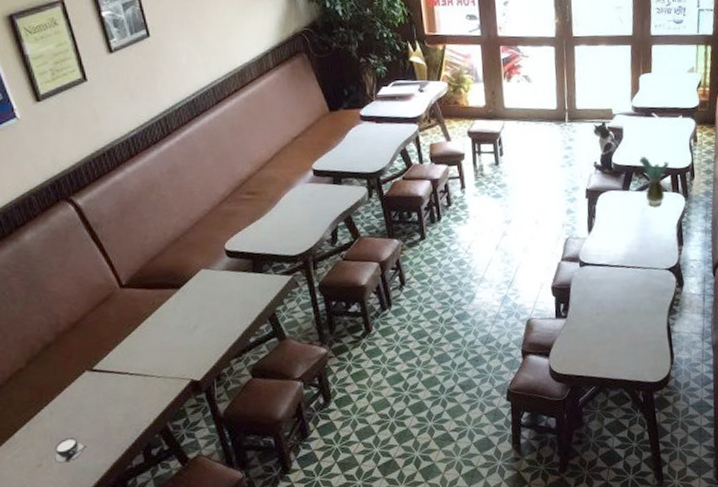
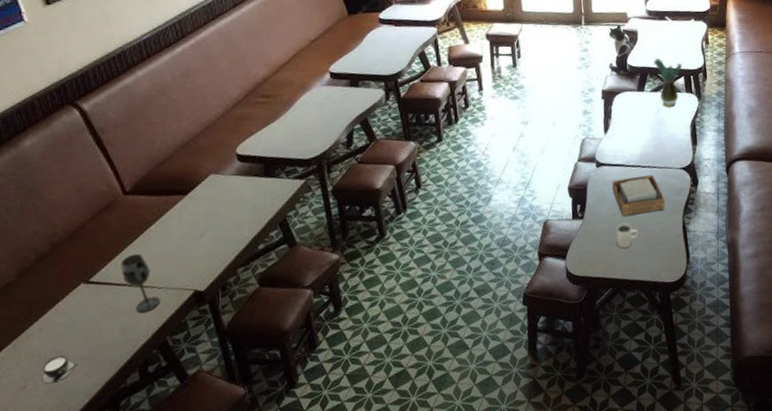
wine glass: none [121,344,159,400] -> present [121,253,160,313]
napkin holder: none [595,275,649,316] -> present [611,174,665,216]
mug: none [599,322,623,348] -> present [615,222,639,249]

